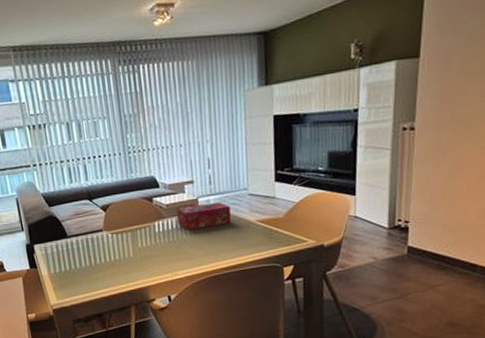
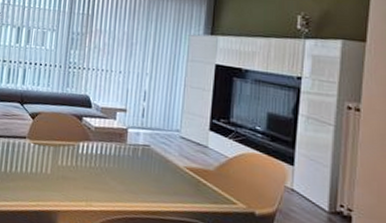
tissue box: present [176,201,231,231] -> none [102,133,159,164]

